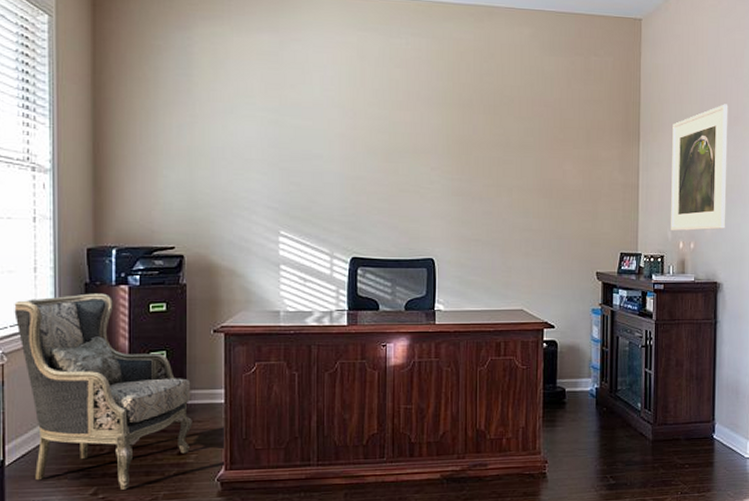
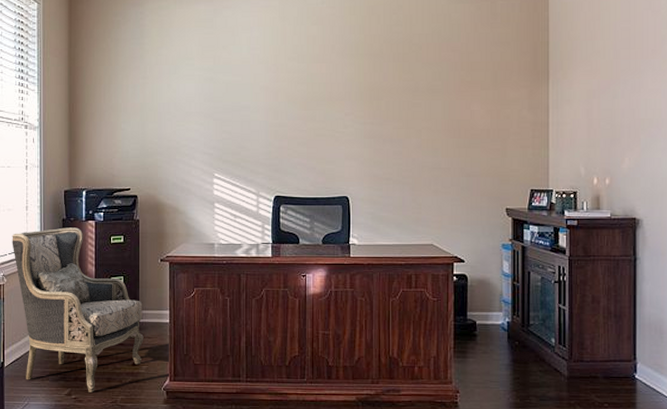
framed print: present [671,104,728,232] -> none [584,37,645,167]

